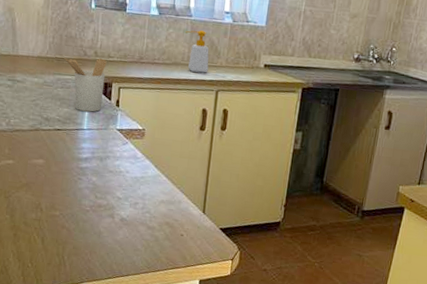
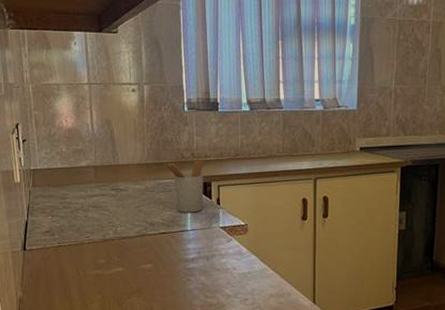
soap bottle: present [185,30,209,73] -> none [278,121,304,163]

